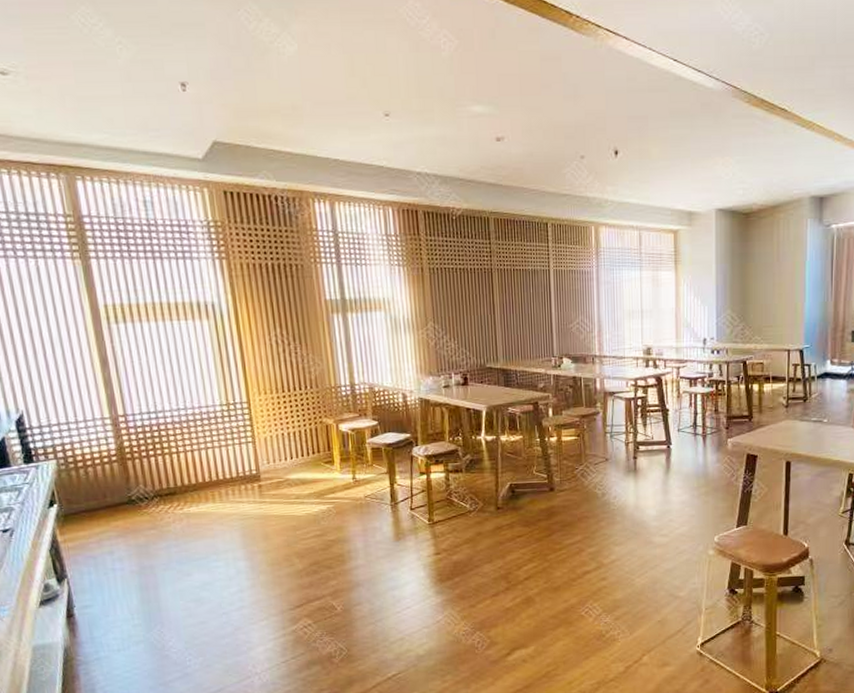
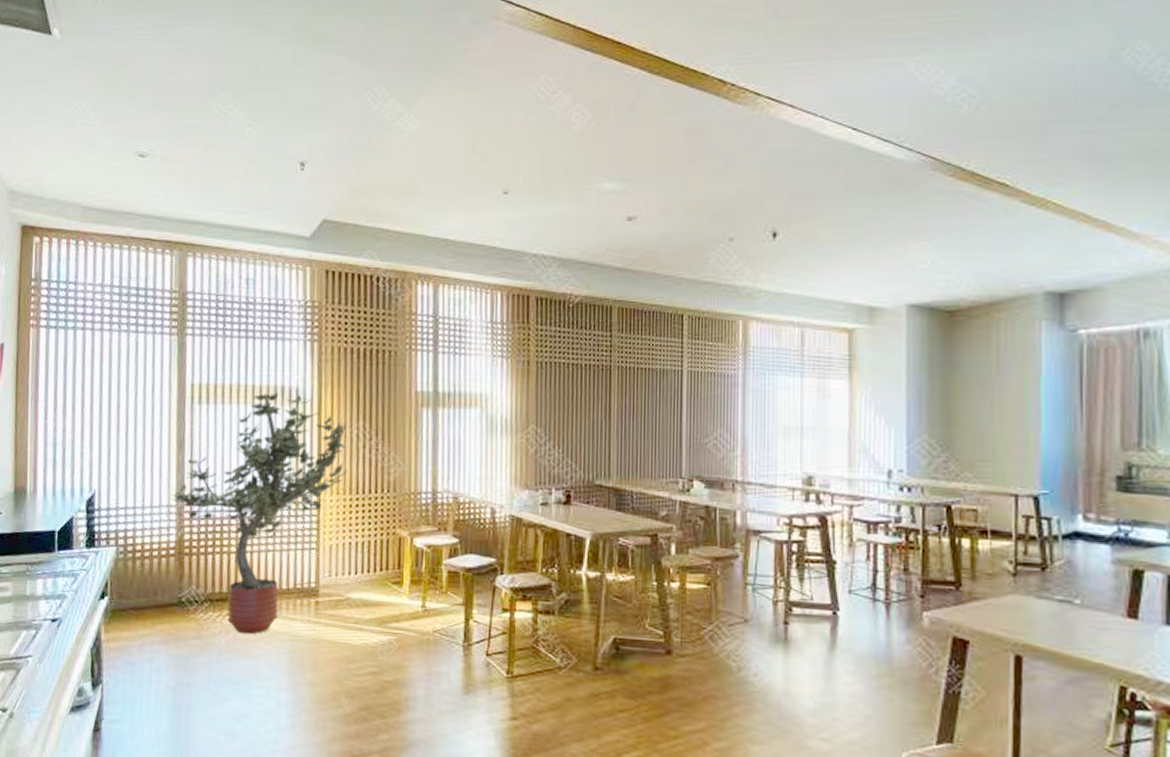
potted tree: none [103,308,272,520] -> present [171,392,348,635]

